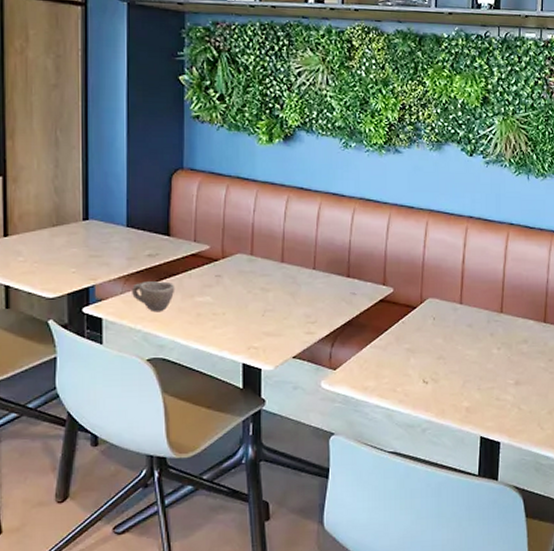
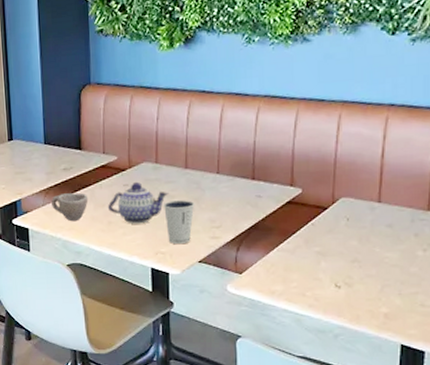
teapot: none [196,273,264,317] -> present [107,181,169,224]
dixie cup: none [258,294,291,338] -> present [164,200,195,244]

